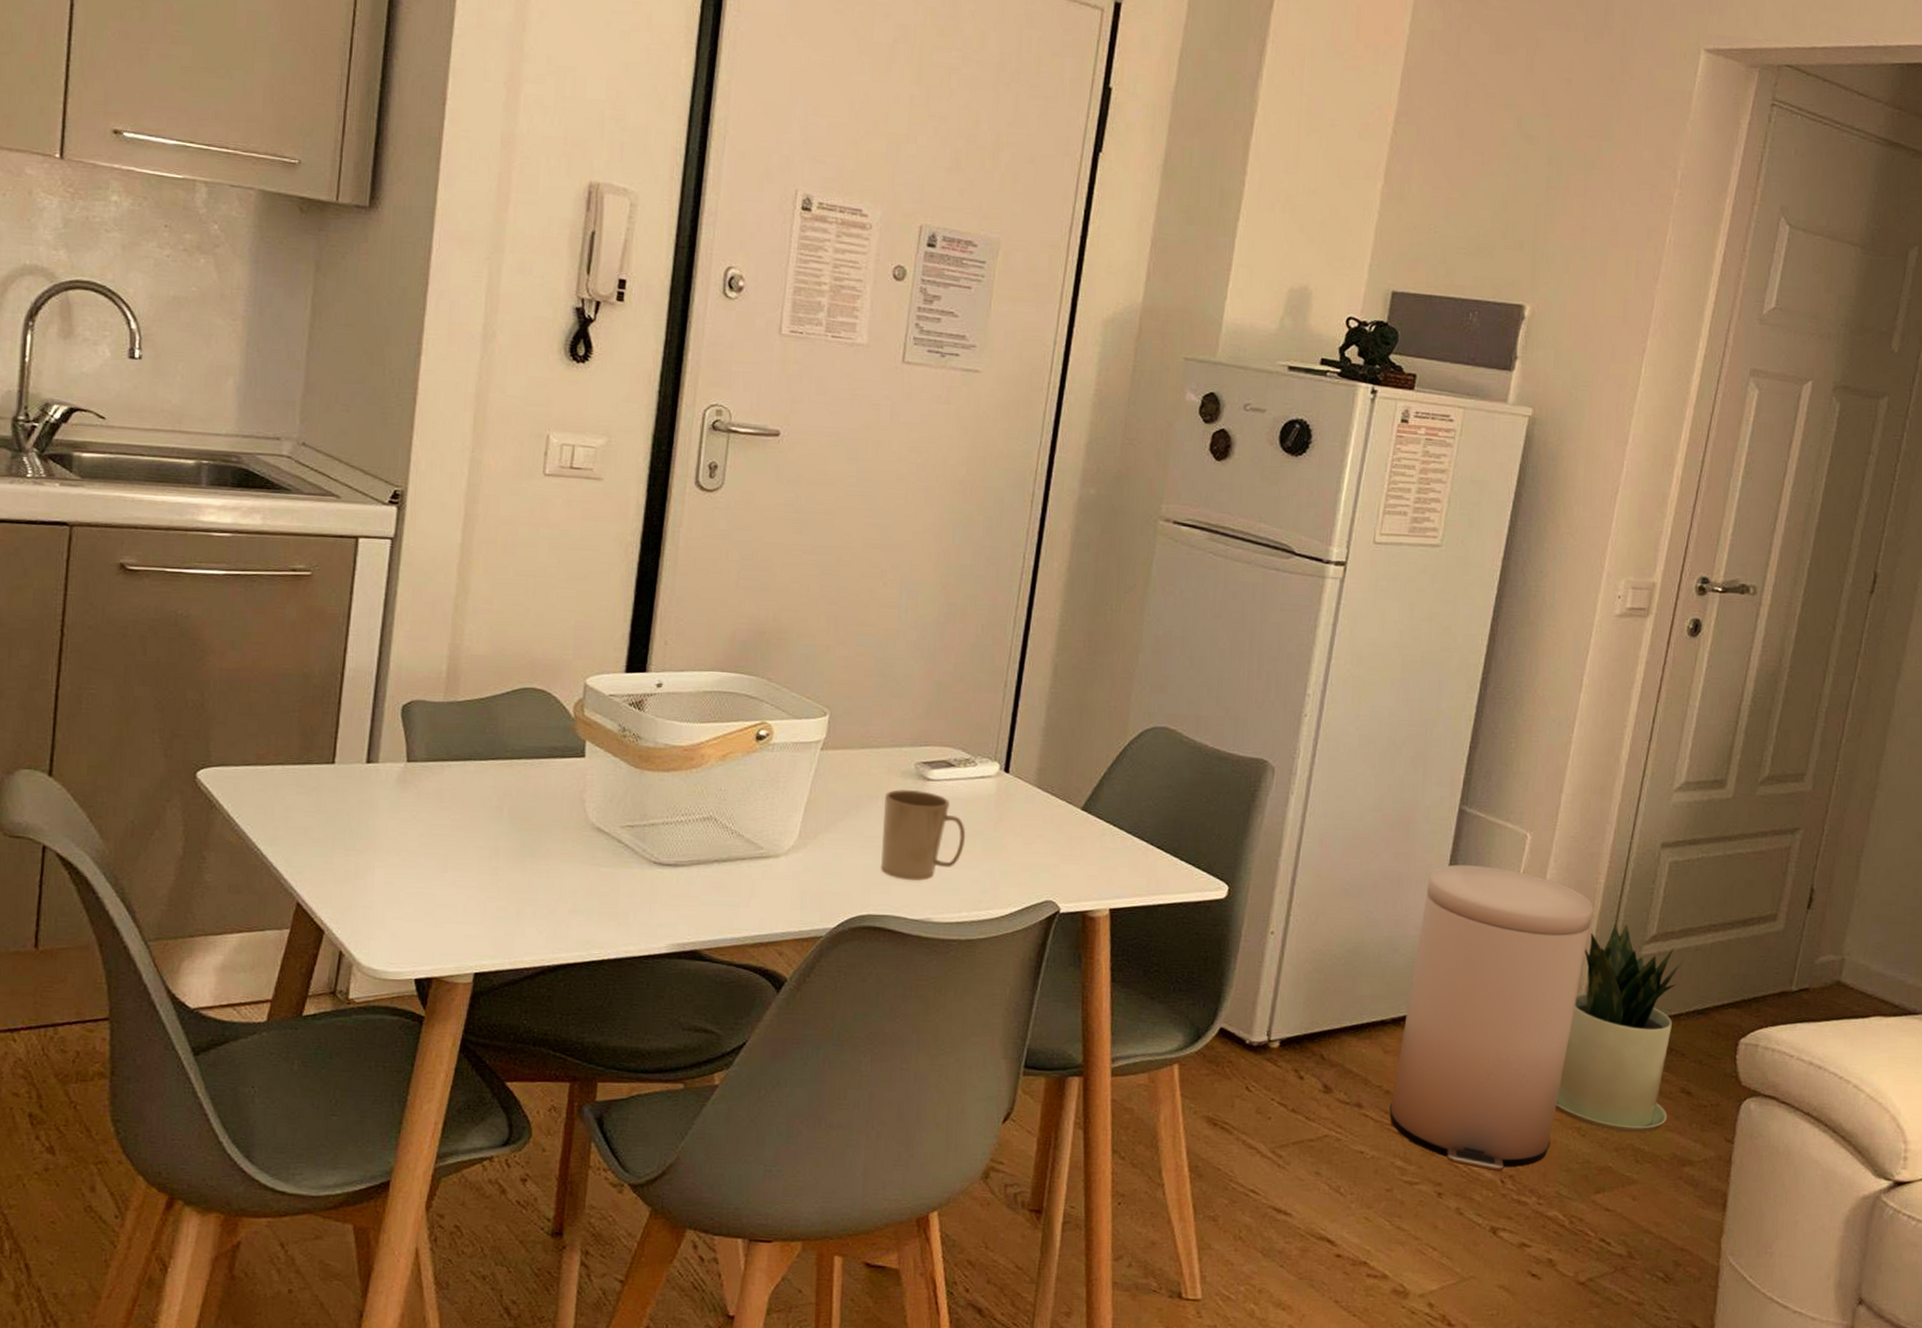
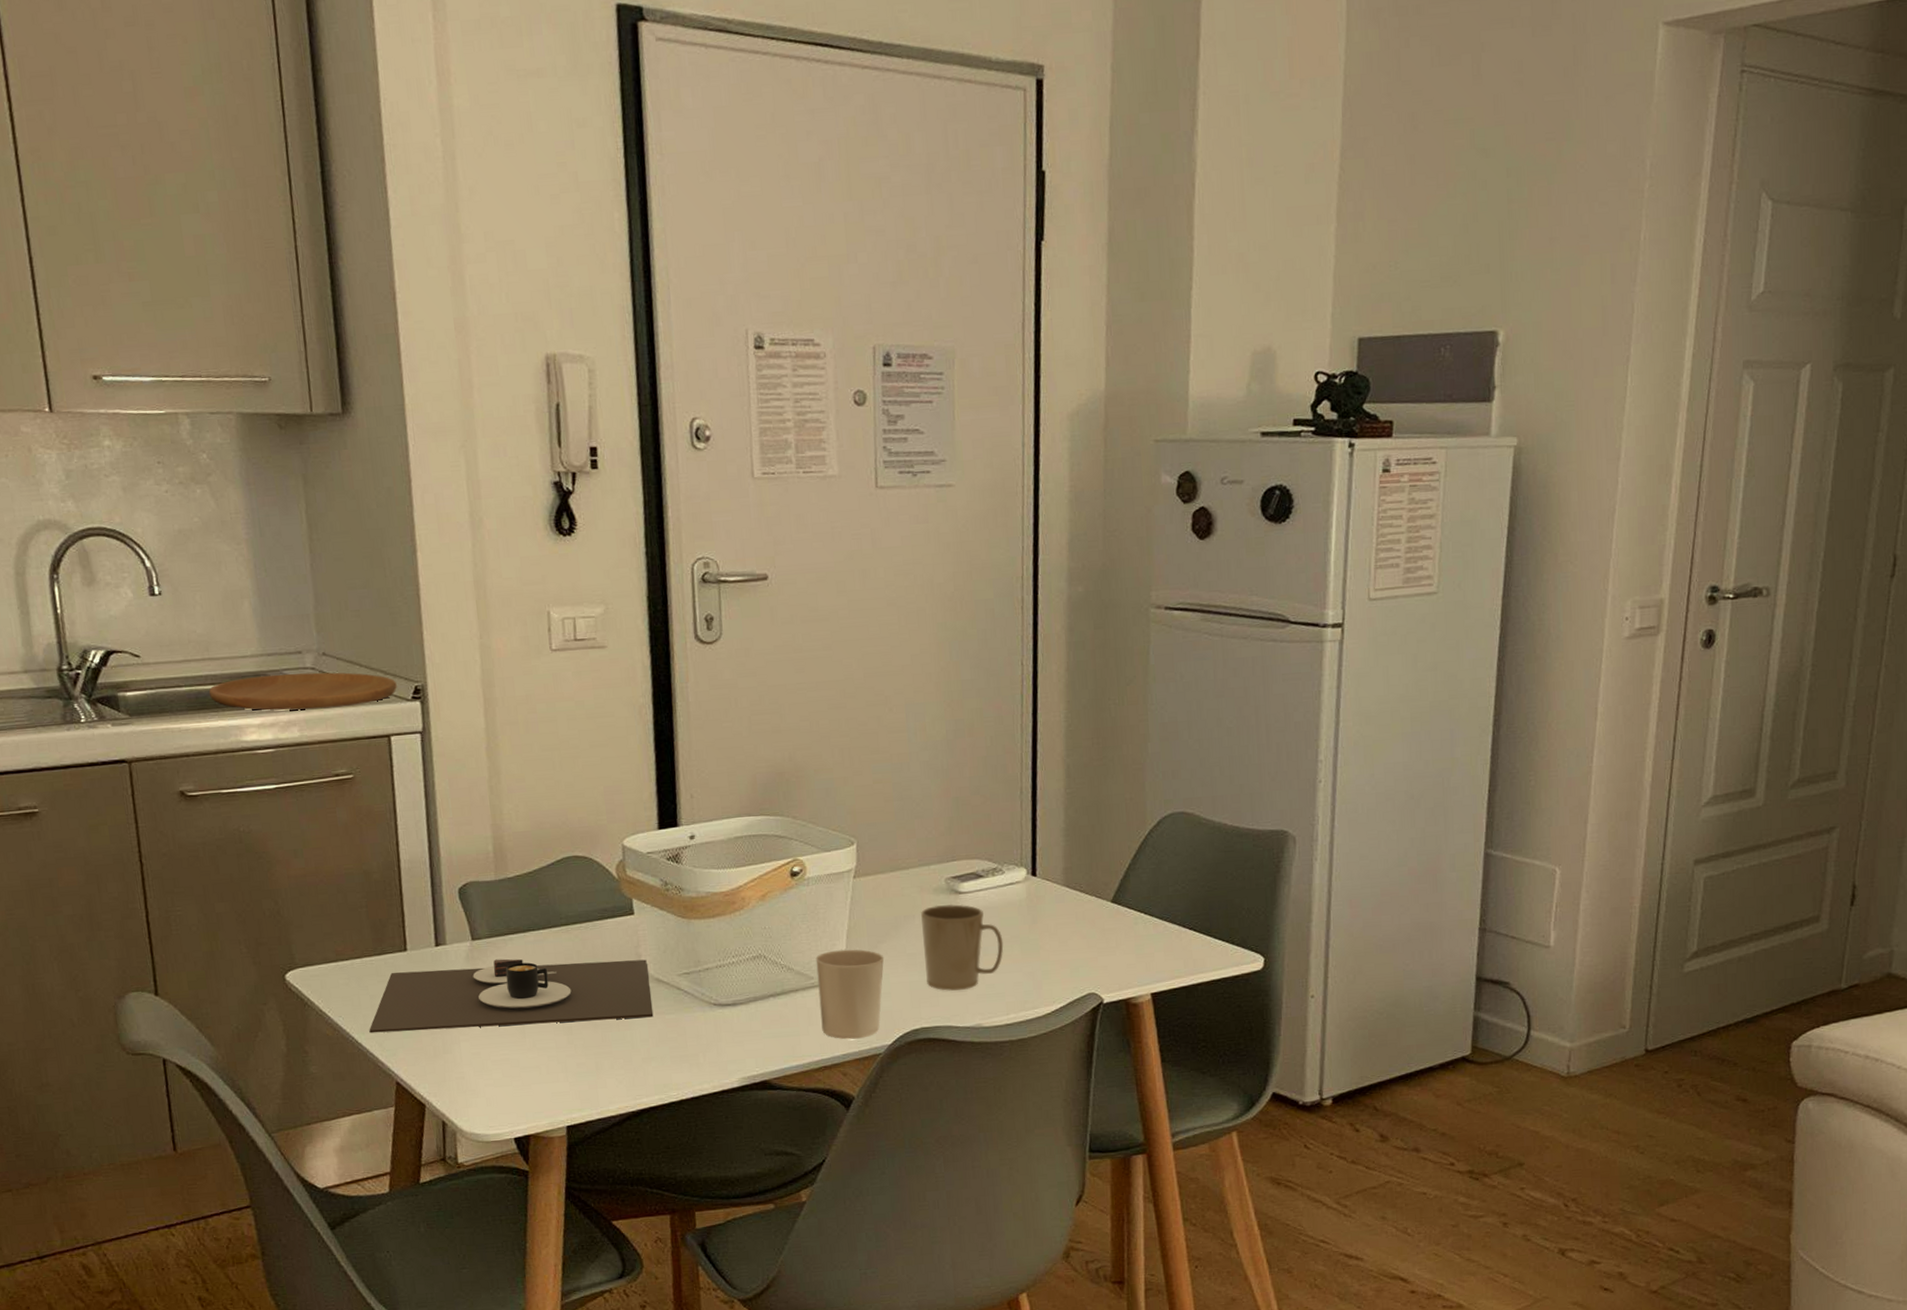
cutting board: none [172,456,375,501] -> present [208,672,397,711]
place setting: none [277,784,590,868] -> present [369,959,654,1034]
cup: none [764,822,841,918] -> present [815,949,885,1040]
pedal bin: present [1389,864,1593,1172] -> none [1447,905,1631,1197]
planter: present [1554,924,1686,1133] -> none [1611,944,1729,1145]

